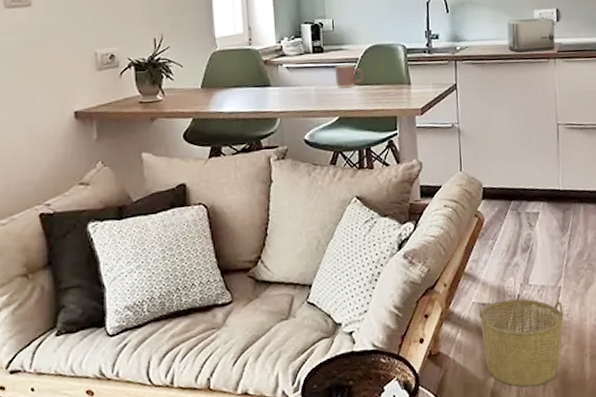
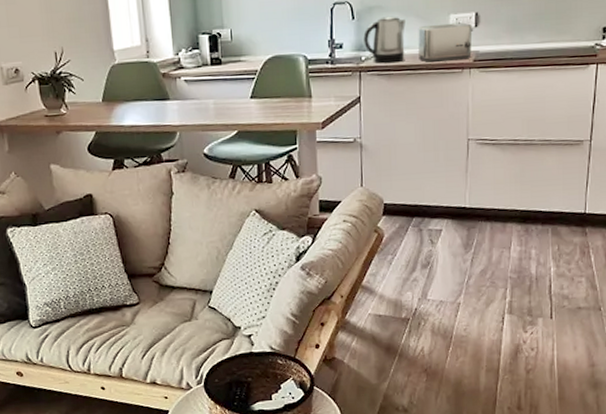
mug: present [335,64,364,89] -> none [233,76,263,102]
kettle: none [457,10,496,54] -> present [363,16,405,64]
basket: present [478,298,564,387] -> none [374,312,461,394]

